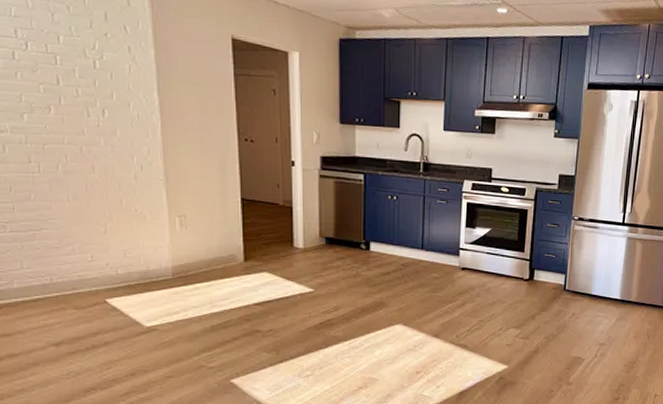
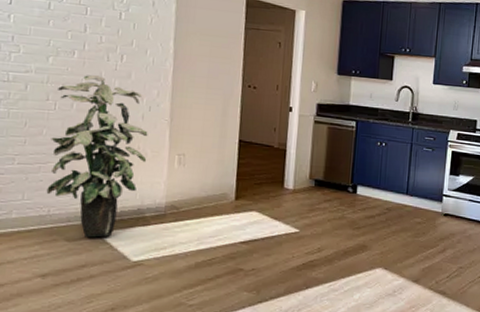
indoor plant: none [39,133,146,305] -> present [46,75,148,238]

